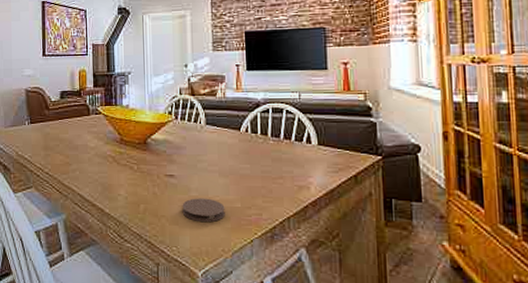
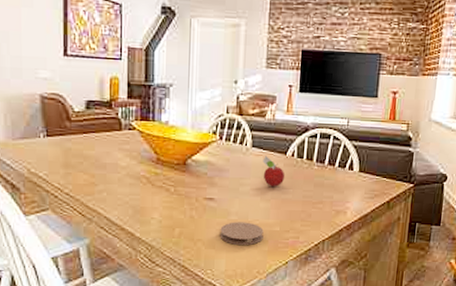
fruit: none [217,133,241,162] -> present [262,156,285,187]

